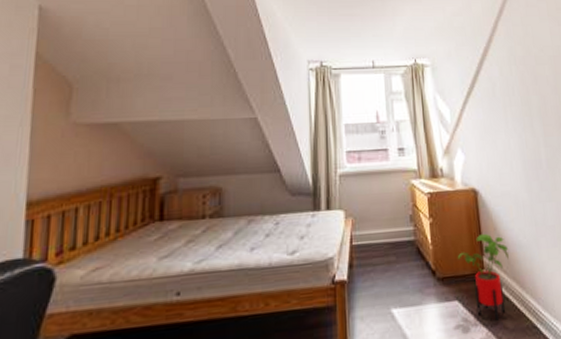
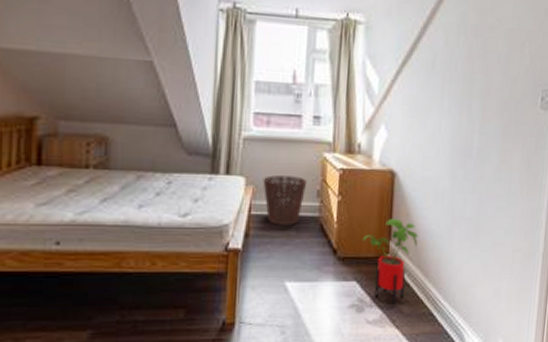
basket: none [360,204,400,253] -> present [262,175,308,225]

